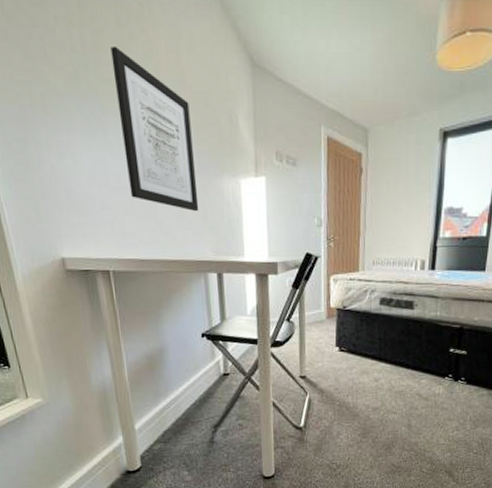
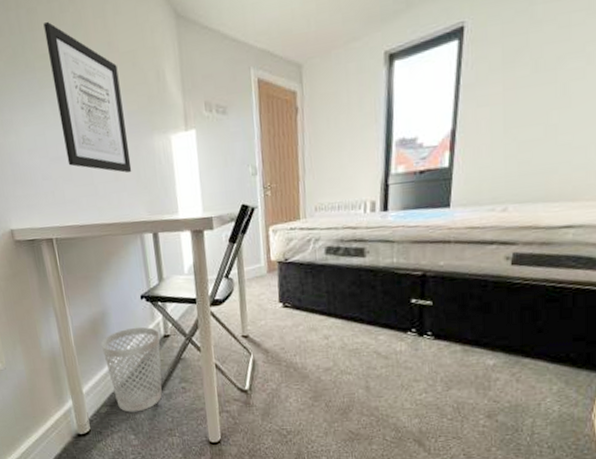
wastebasket: none [157,364,219,449] -> present [100,326,162,412]

